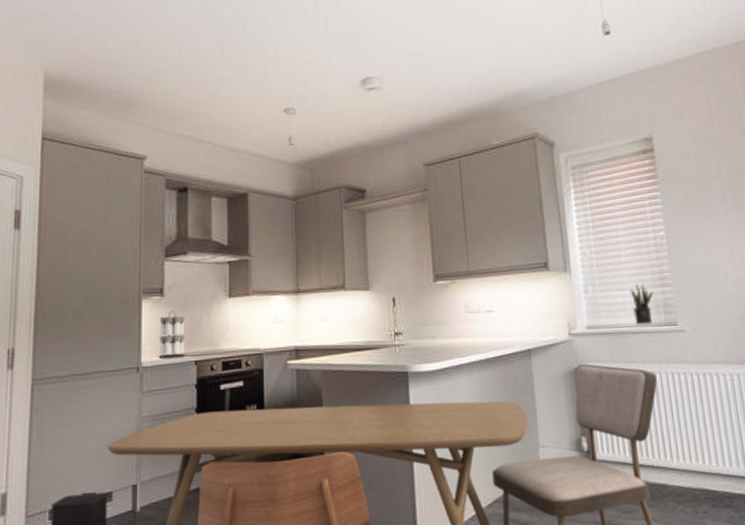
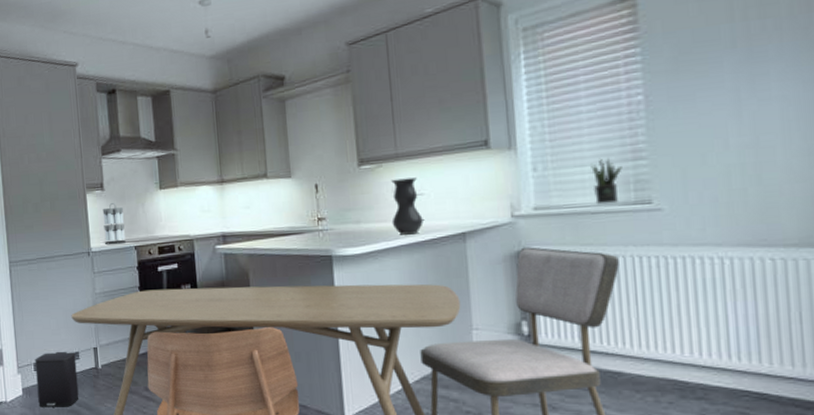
vase: none [464,294,494,351] -> present [391,177,424,235]

